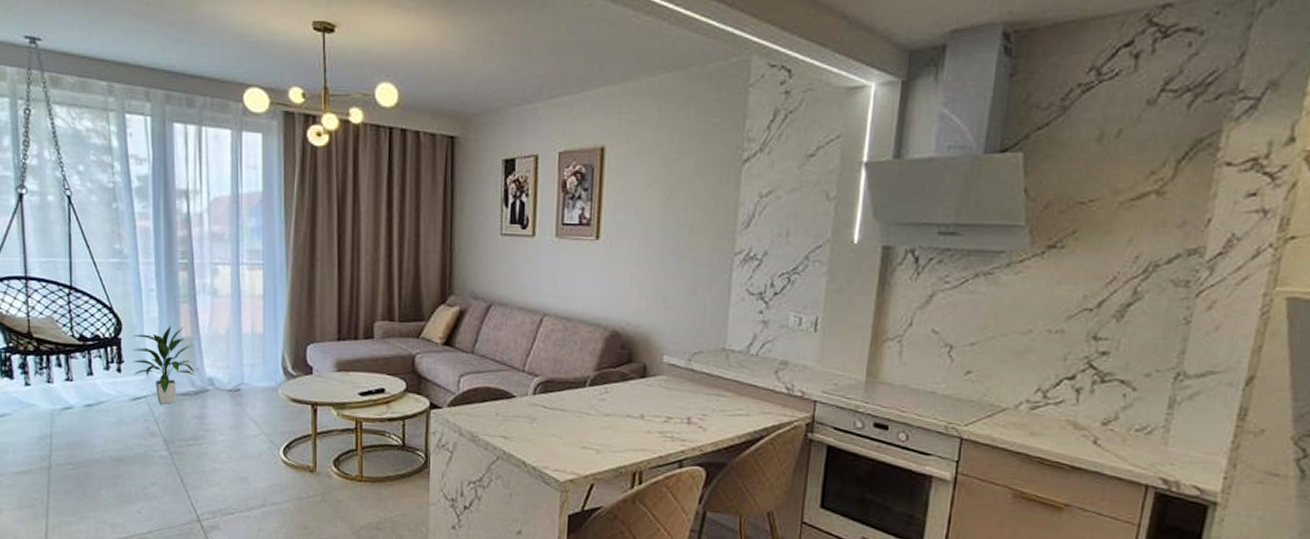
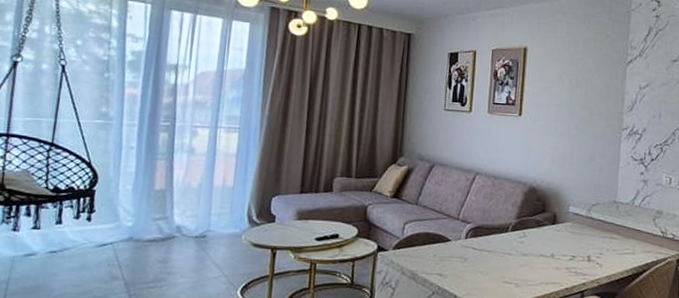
indoor plant: present [132,326,194,405] -> none [103,179,164,251]

